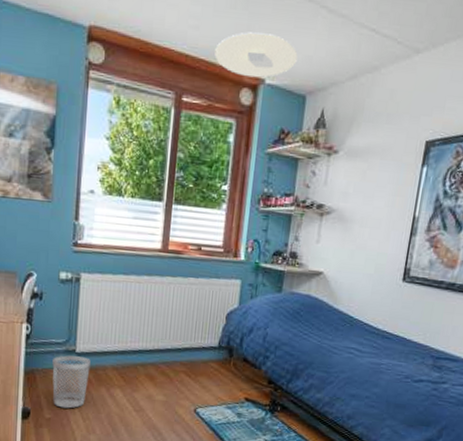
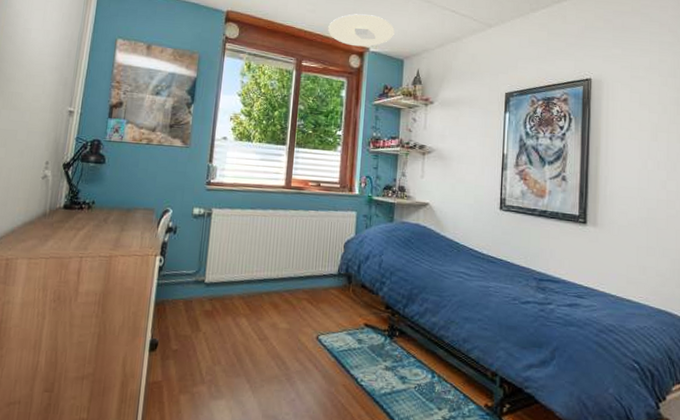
wastebasket: present [52,355,91,409] -> none [180,286,218,339]

